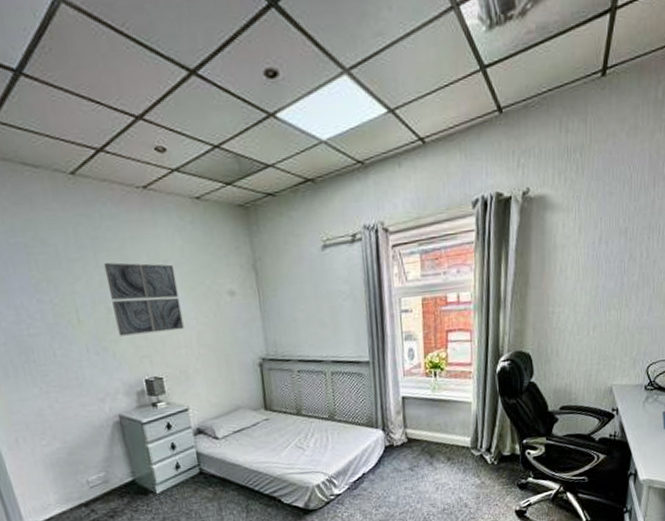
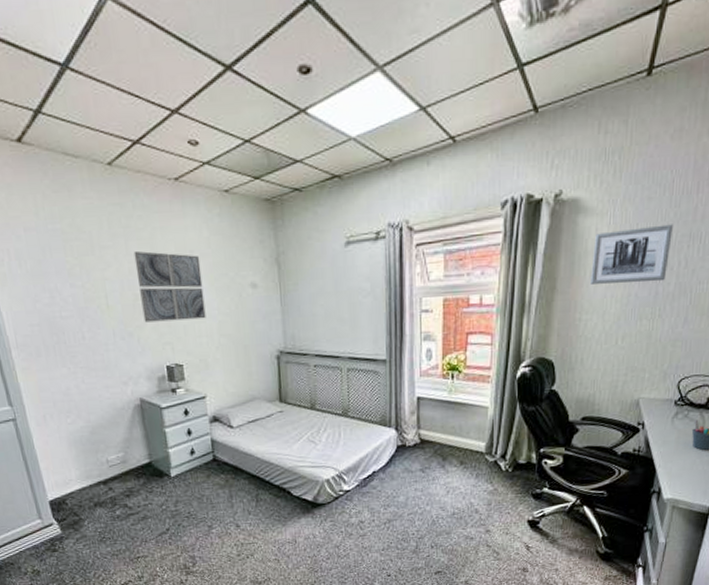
wall art: none [561,217,633,278] -> present [591,224,673,284]

